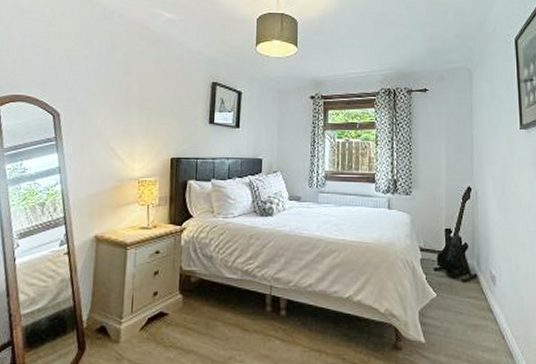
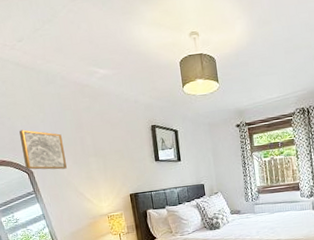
wall art: none [52,64,105,117] -> present [19,129,67,170]

